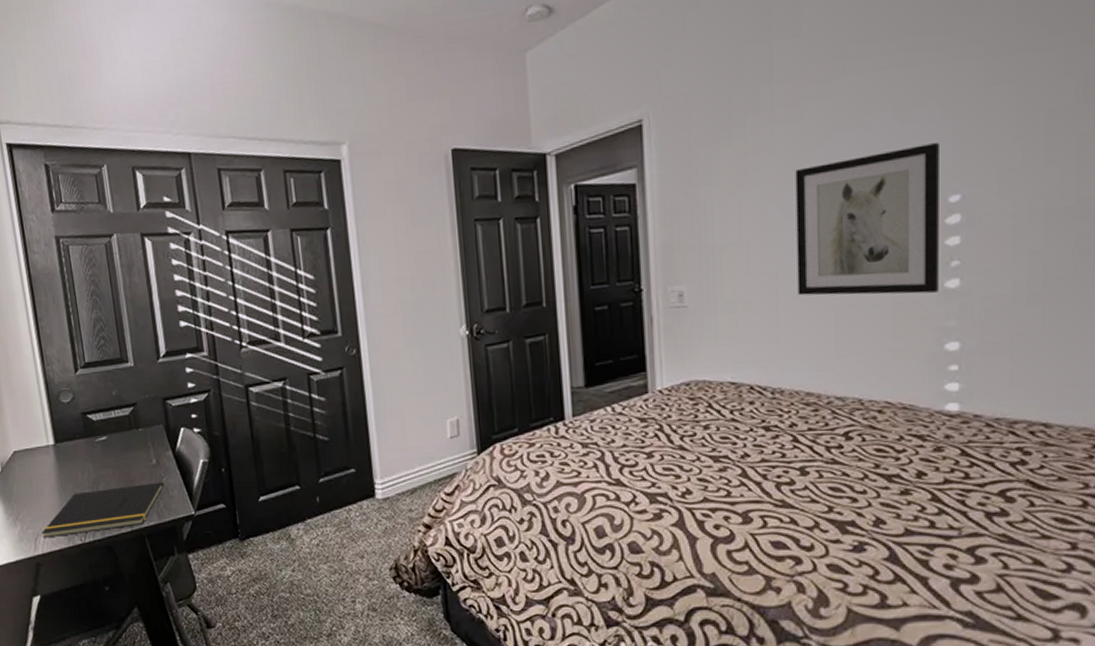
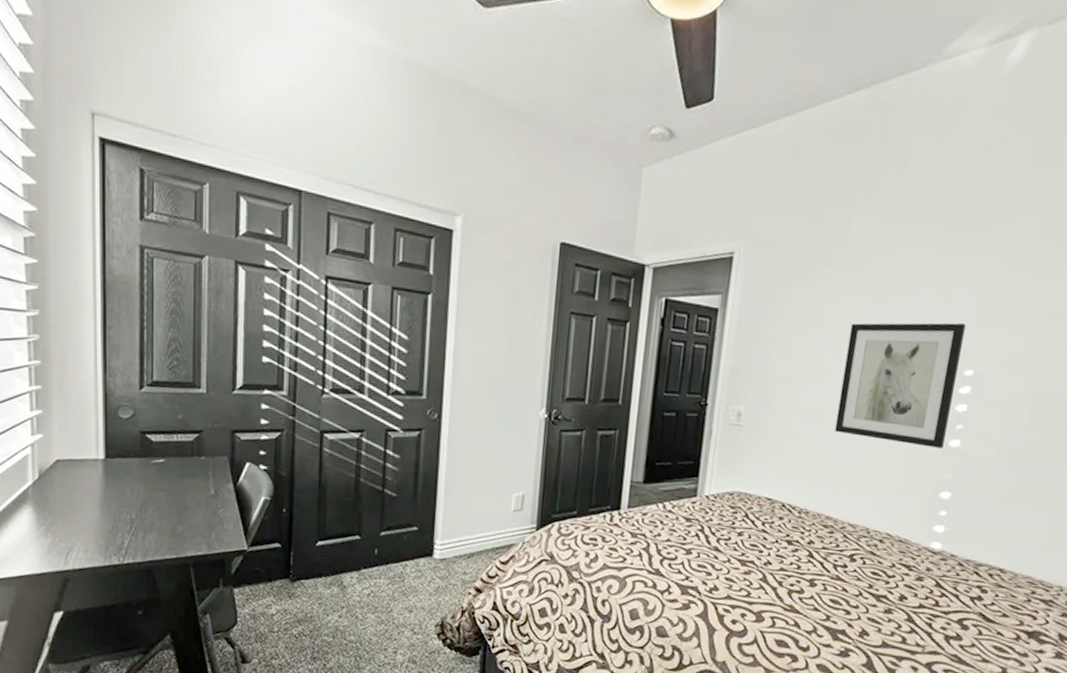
notepad: present [41,482,165,538] -> none [75,512,220,554]

